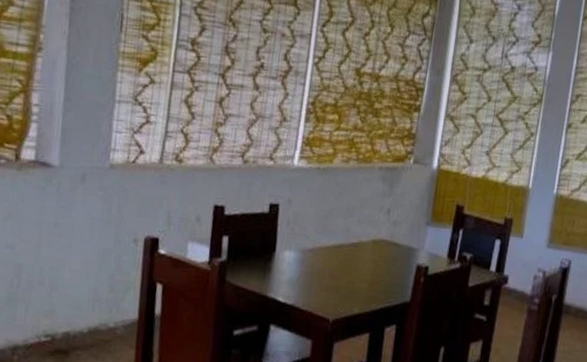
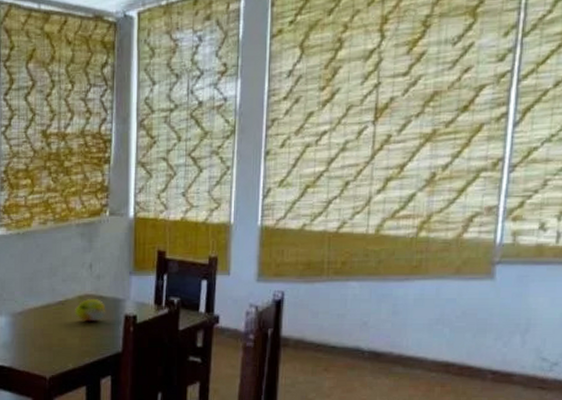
fruit: none [367,244,399,268] -> present [75,299,106,322]

